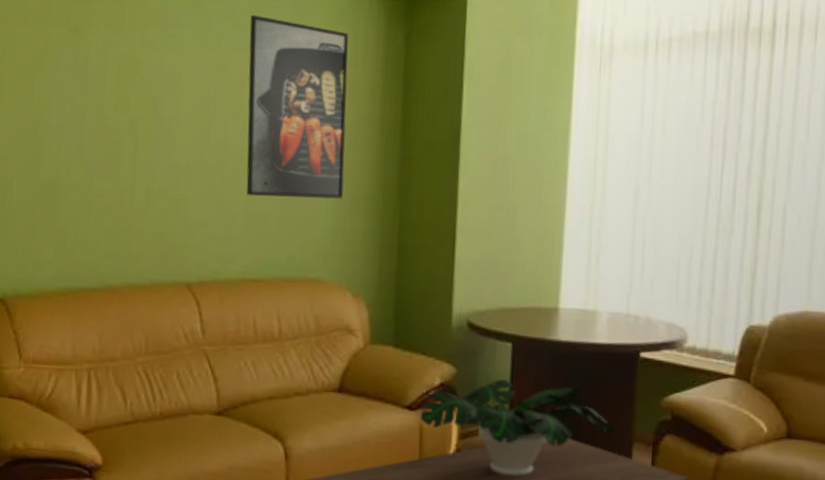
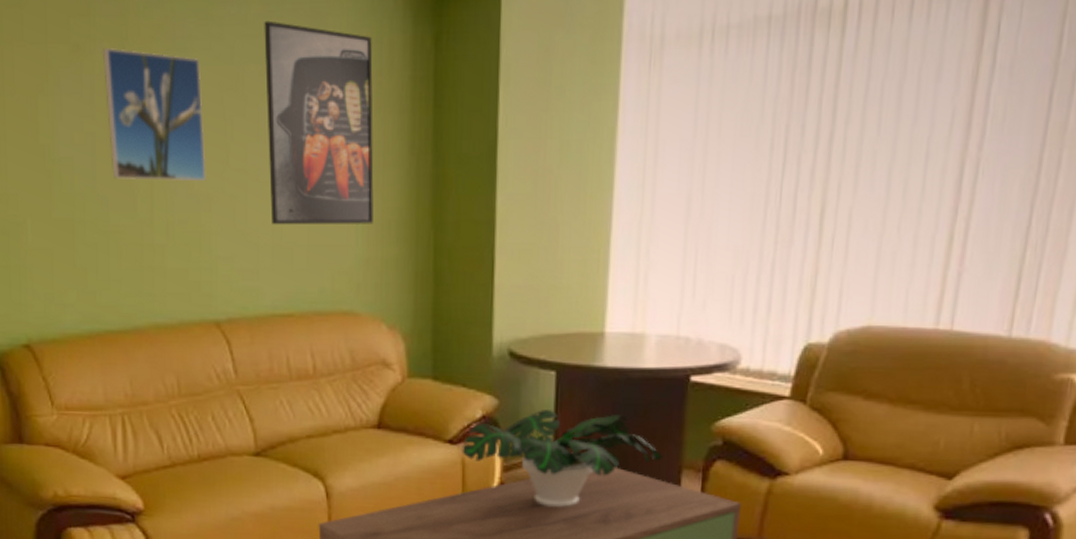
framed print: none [98,32,189,153] -> present [102,48,206,182]

